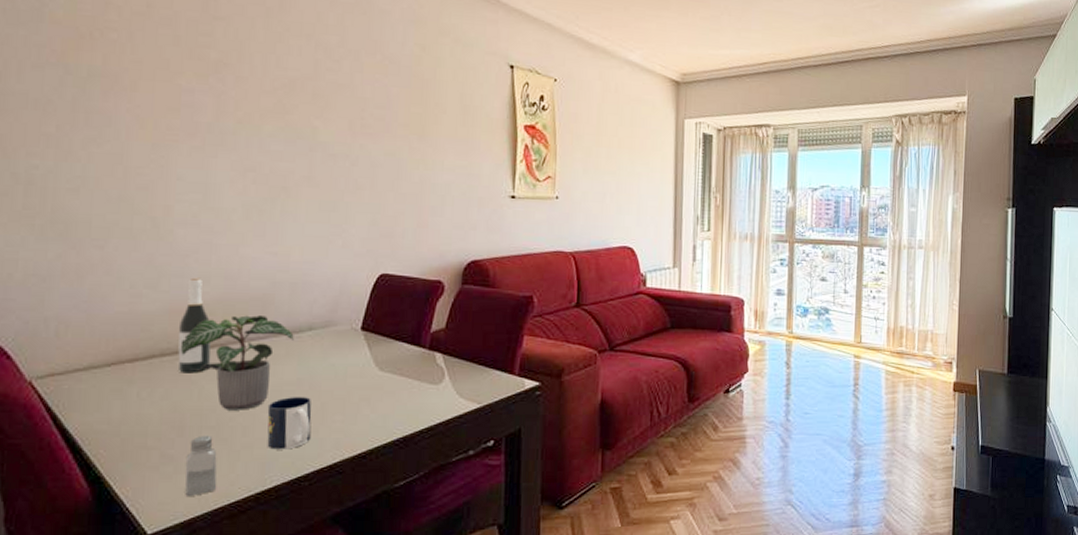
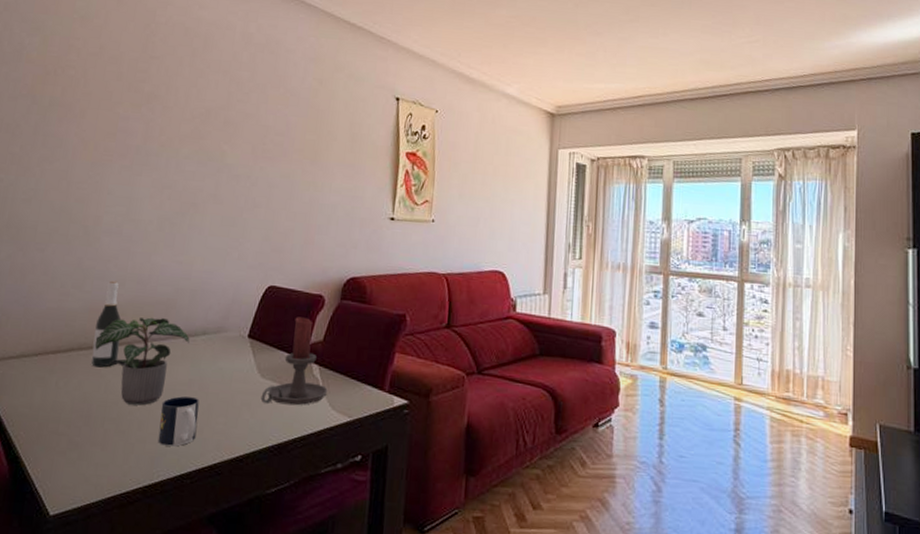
saltshaker: present [185,435,217,498] -> none [84,426,115,484]
candle holder: none [380,305,454,398] -> present [260,317,328,406]

